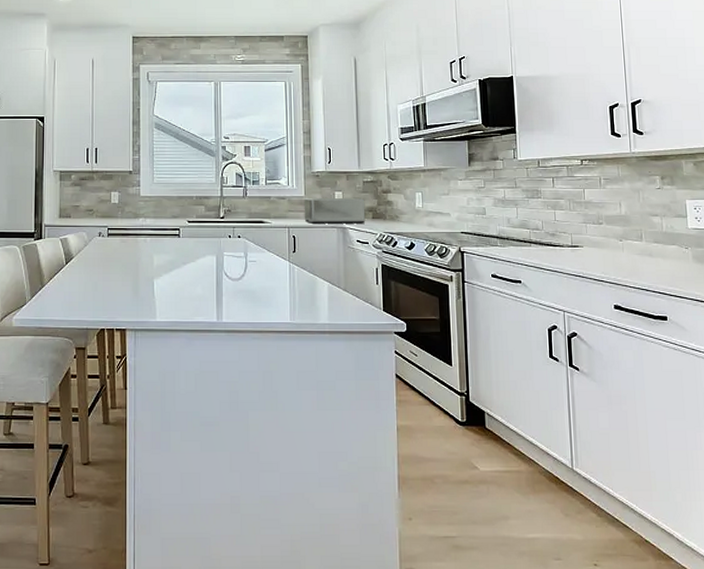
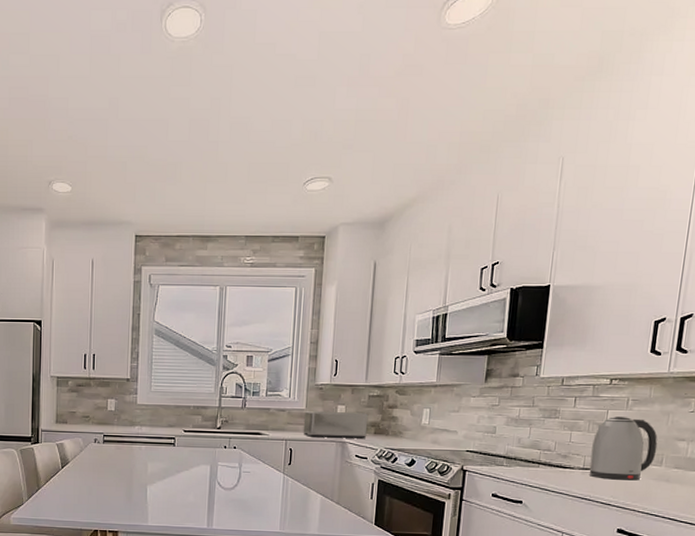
kettle: none [576,195,634,256] -> present [589,417,657,481]

